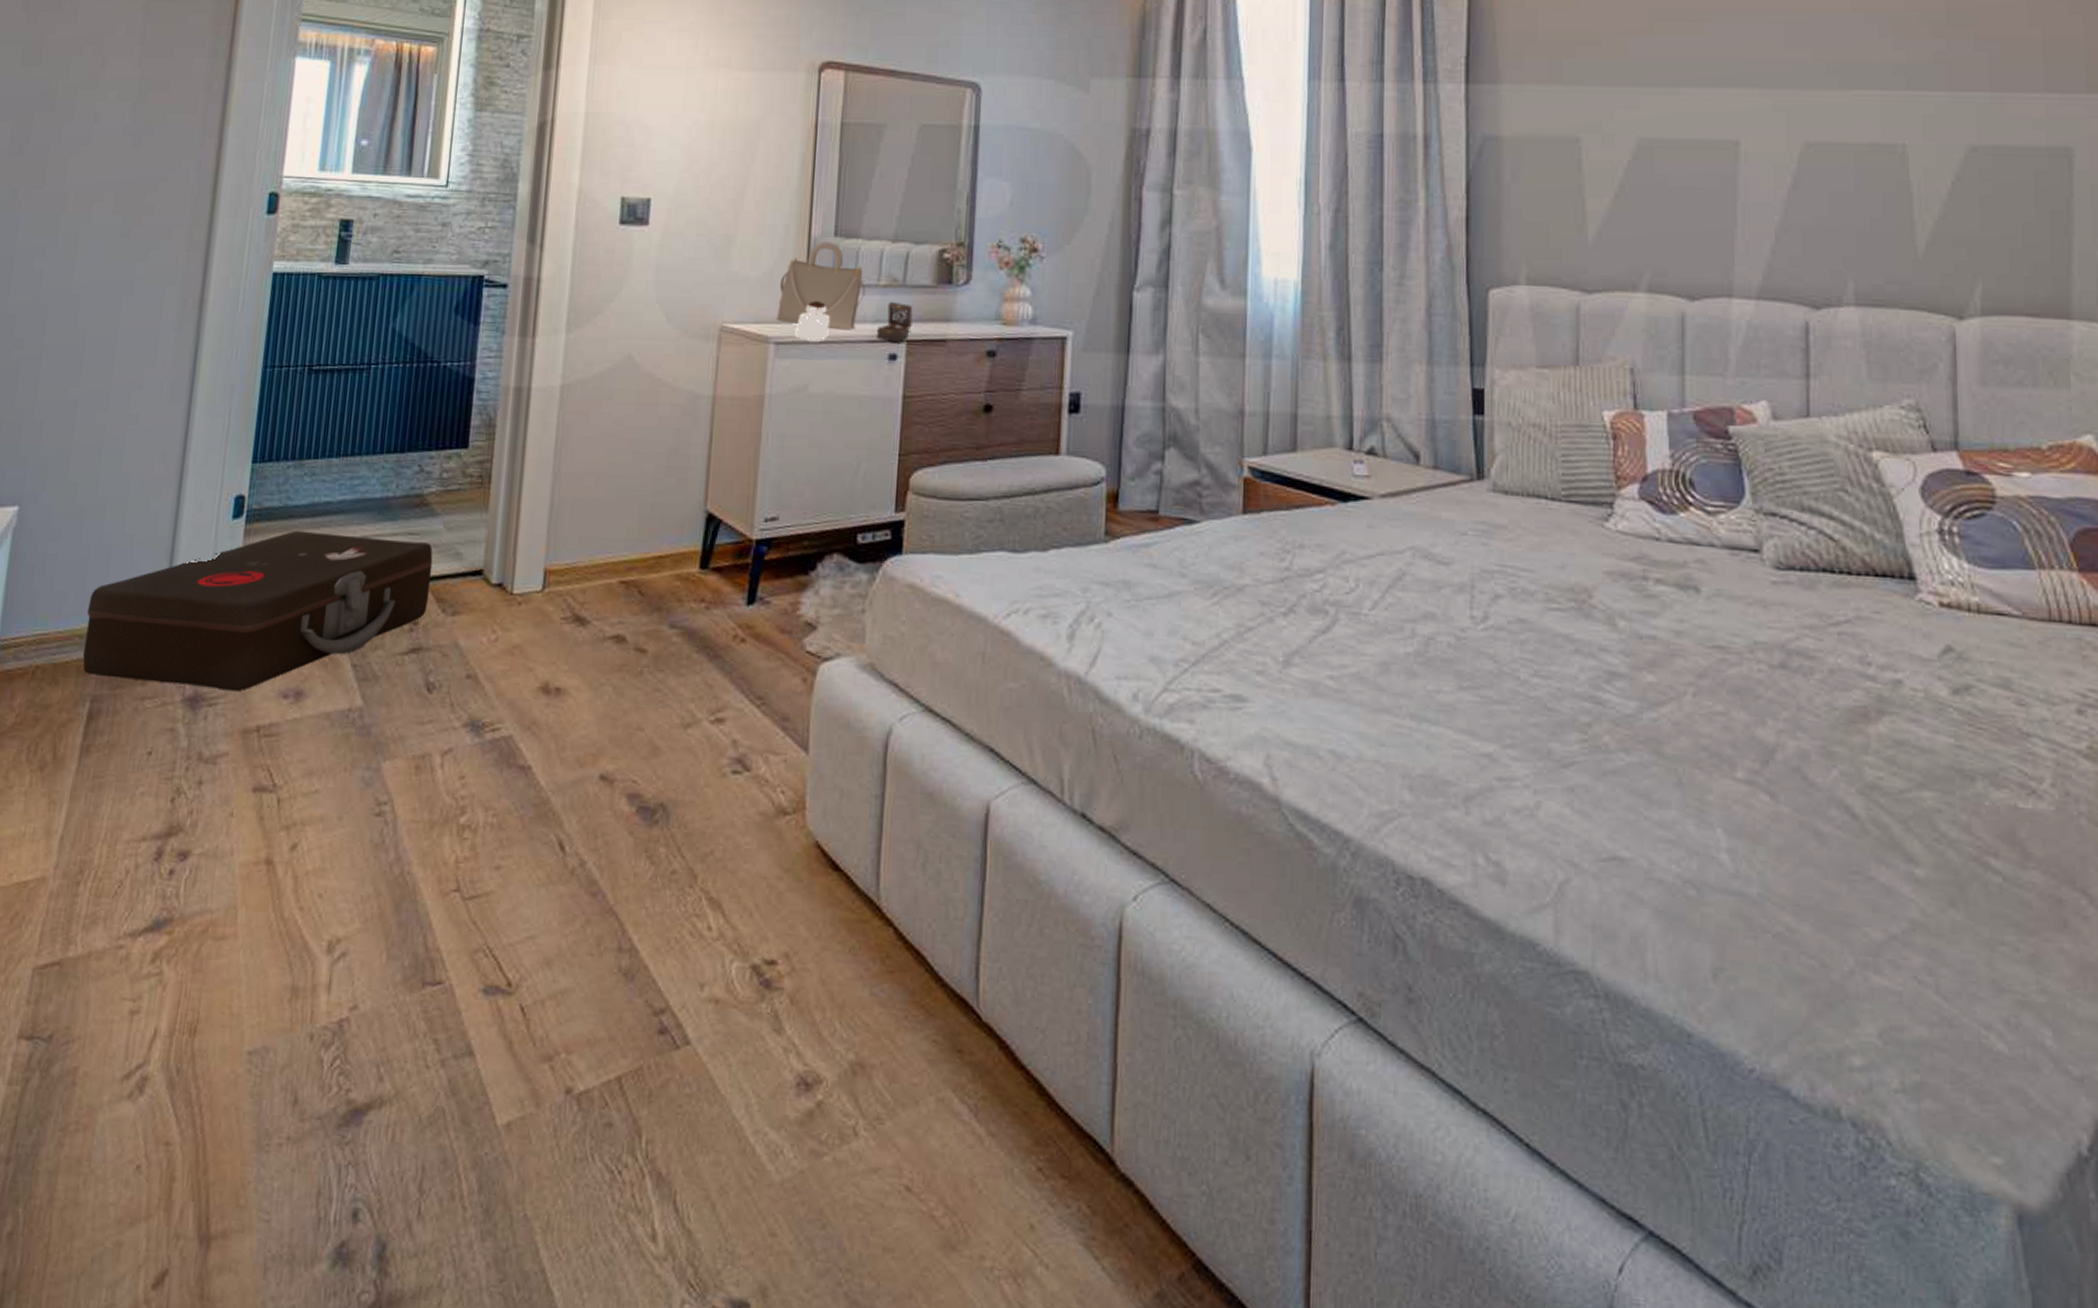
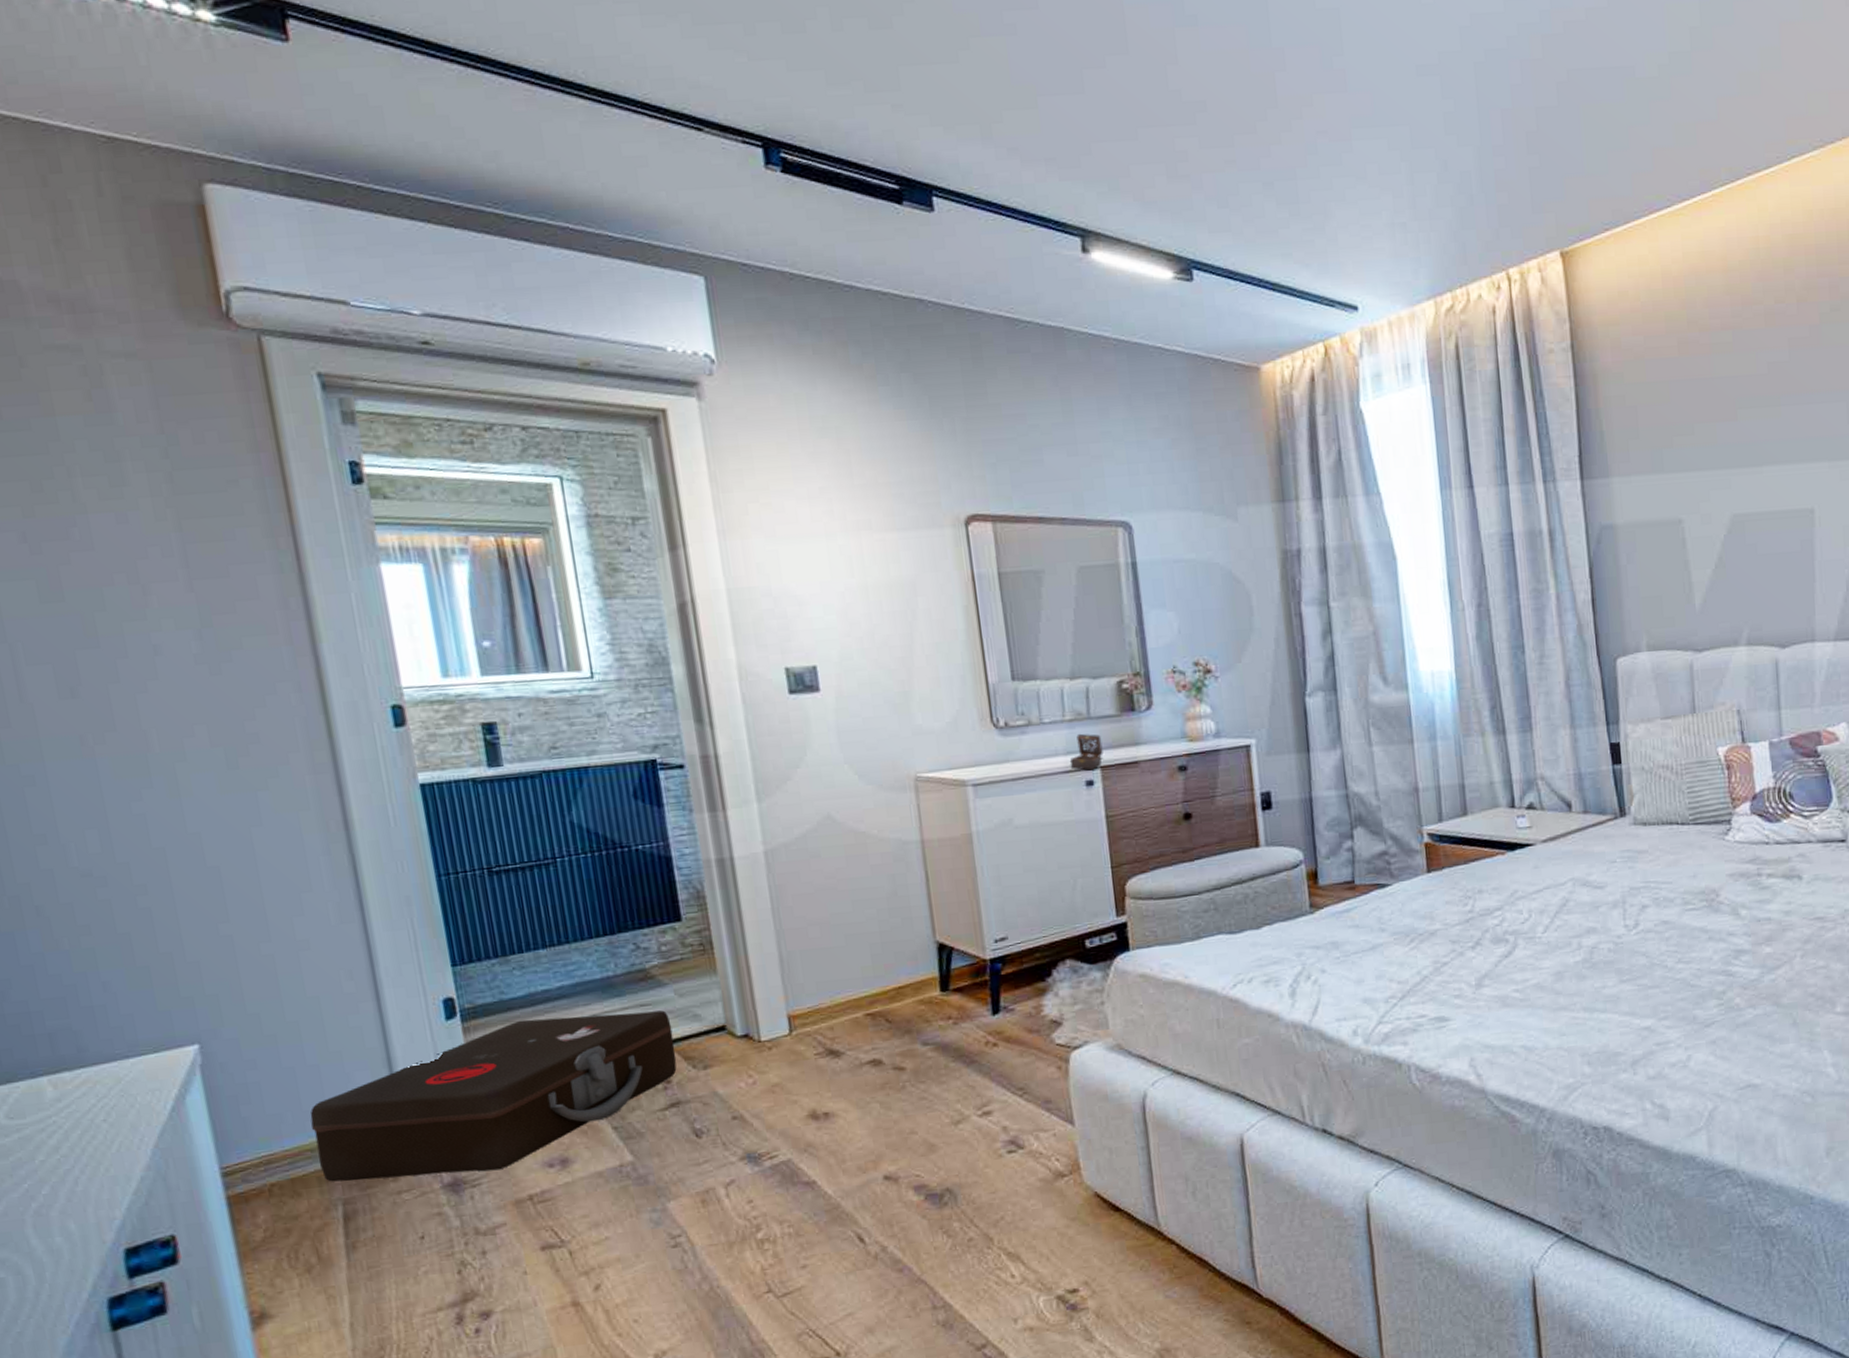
handbag: present [777,242,866,330] -> none [966,686,1053,766]
perfume bottle: present [796,301,830,342] -> none [991,742,1023,779]

